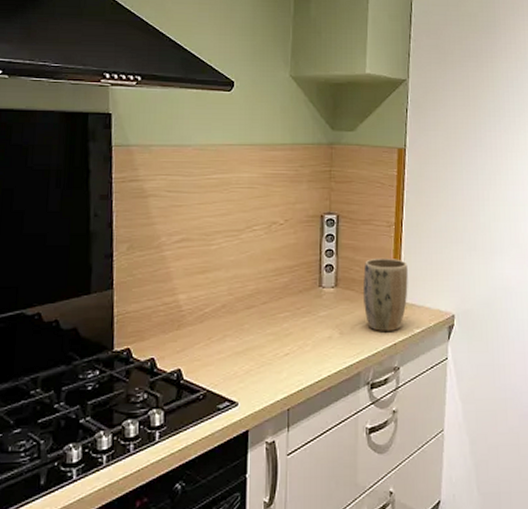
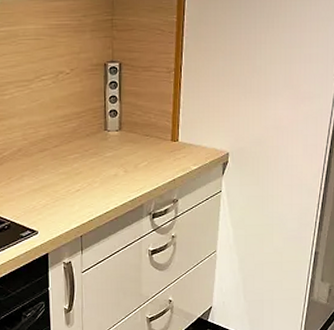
plant pot: present [362,259,408,331] -> none [144,103,186,169]

